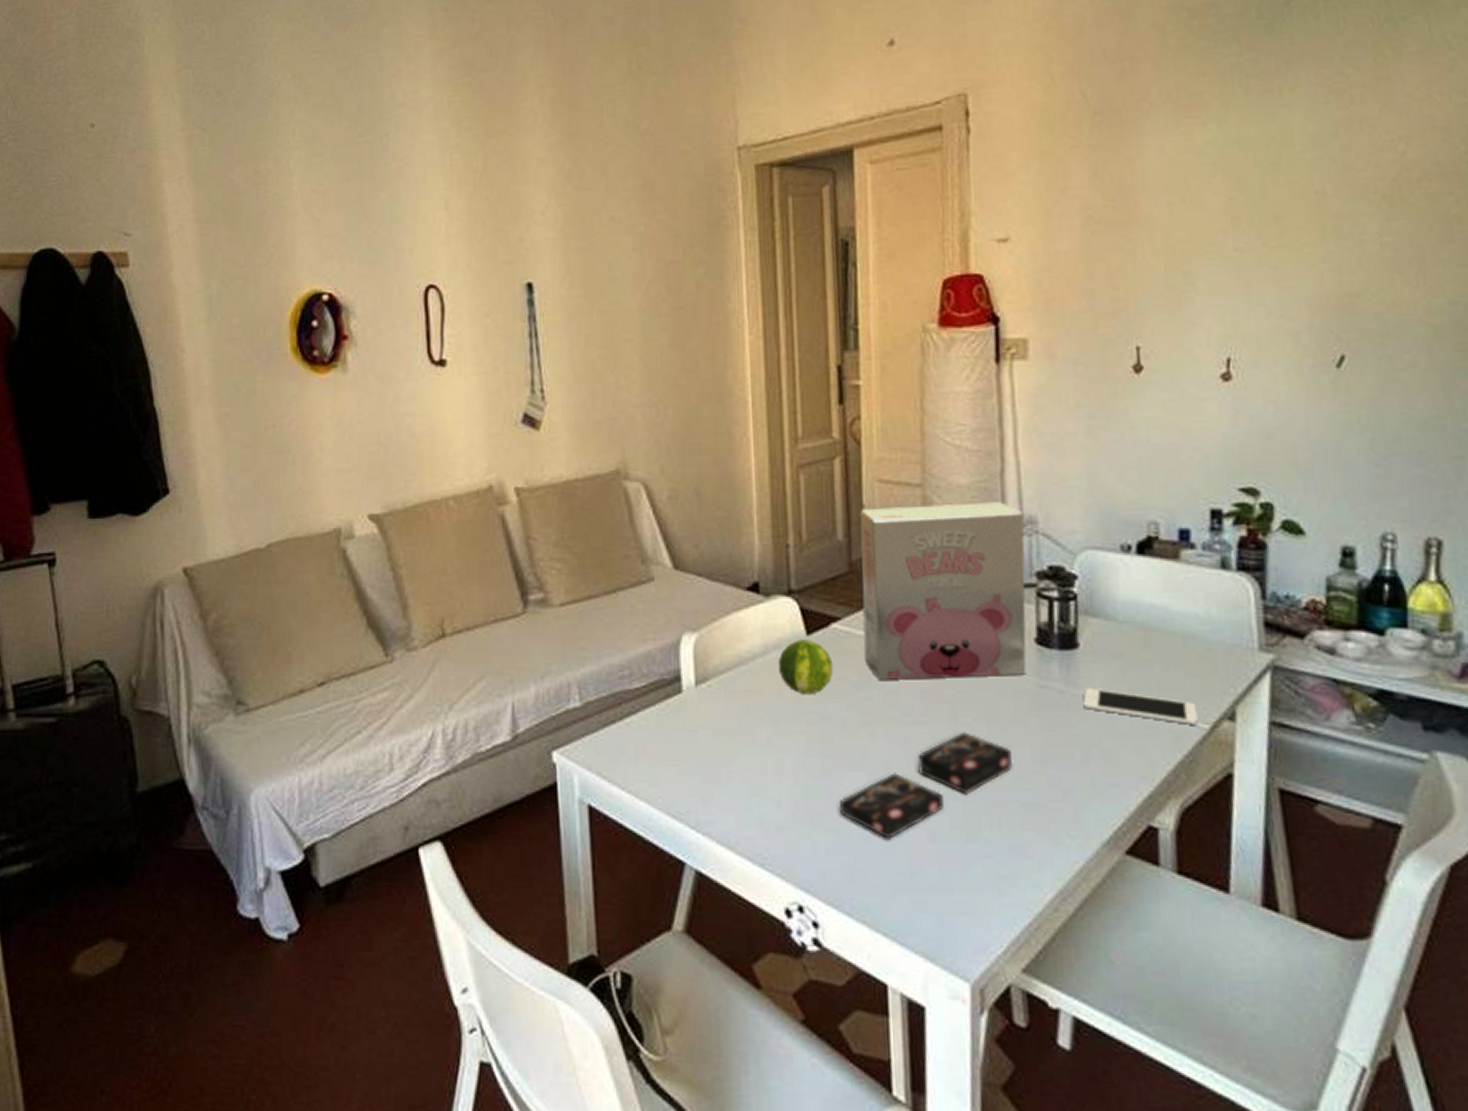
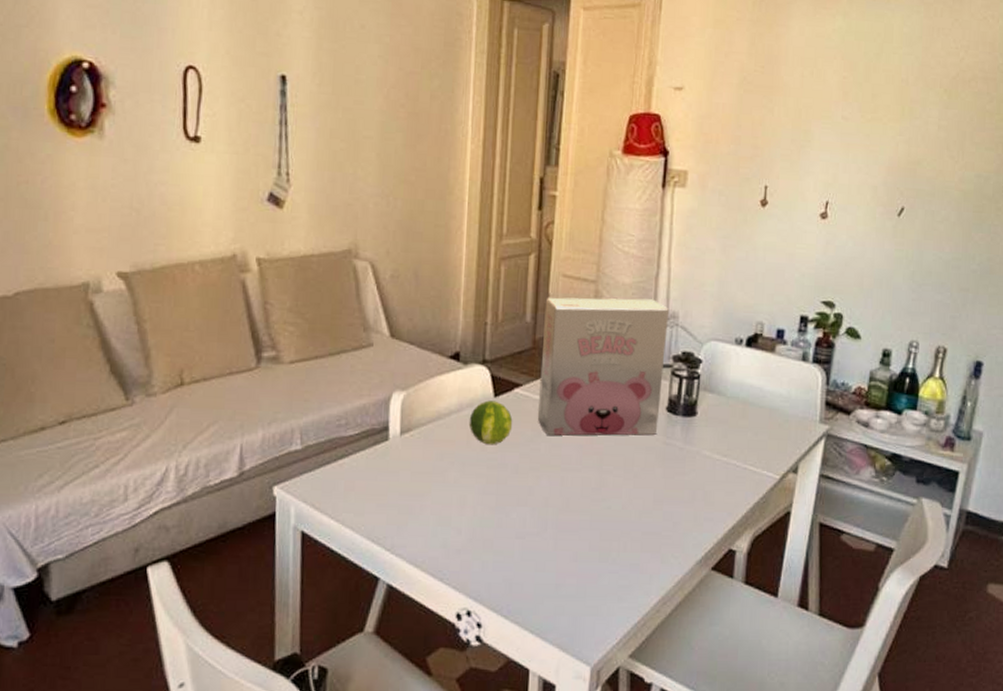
product box: present [840,732,1014,839] -> none [507,477,640,559]
cell phone: present [1083,687,1199,725] -> none [695,445,773,475]

